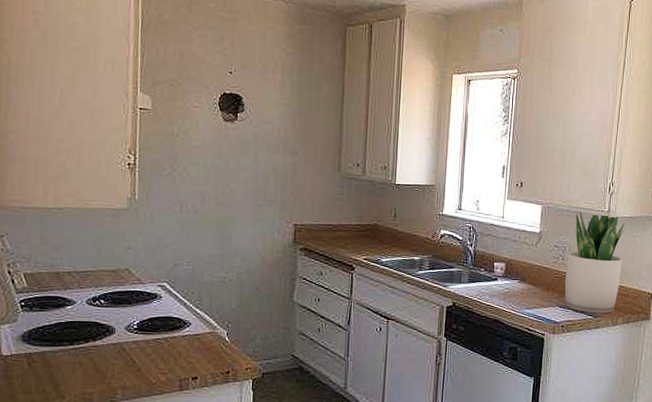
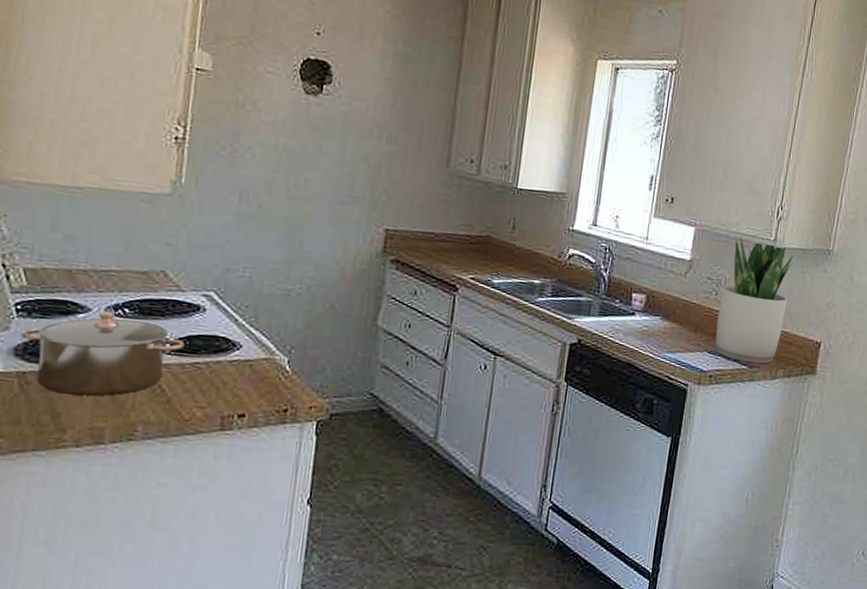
cooking pot: none [26,302,148,369] -> present [20,310,185,396]

